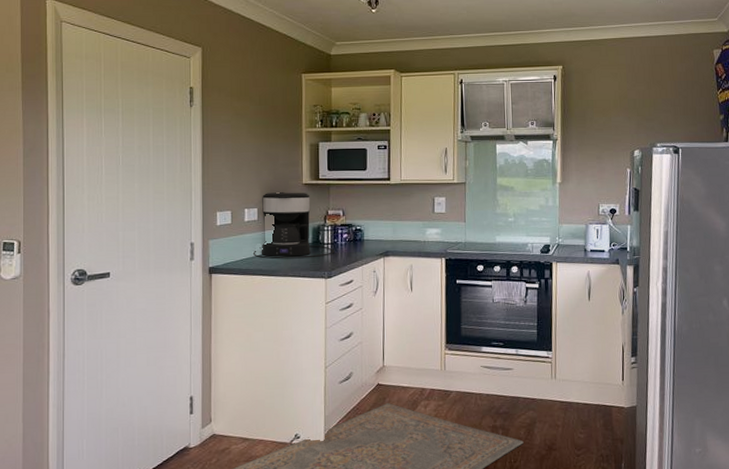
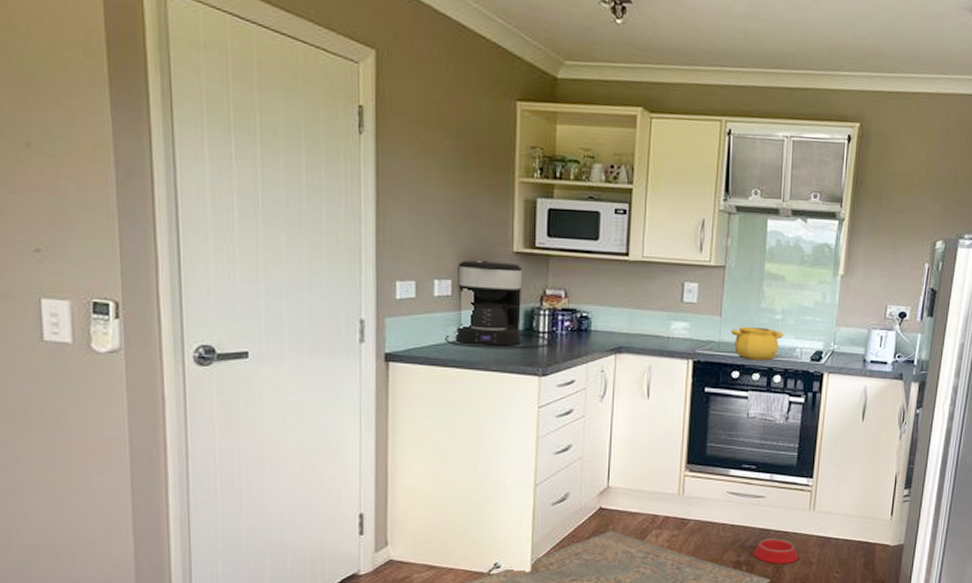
cooking pot: none [474,228,517,256] -> present [731,326,784,361]
pet bowl: none [507,405,547,427] -> present [753,538,799,564]

